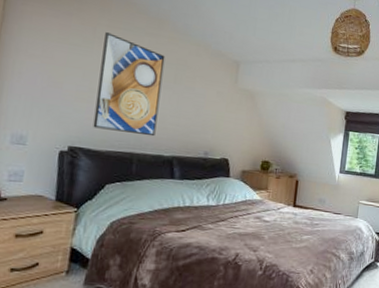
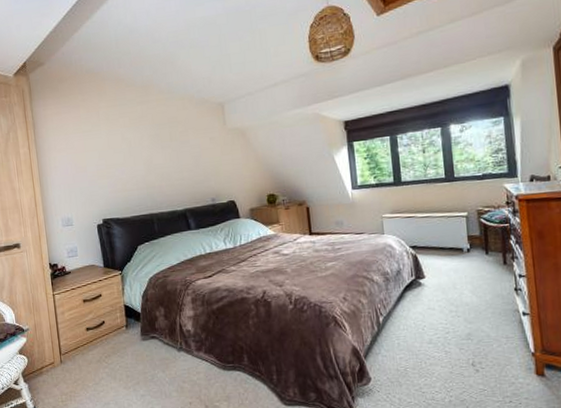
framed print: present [93,32,165,137] -> none [106,112,166,199]

